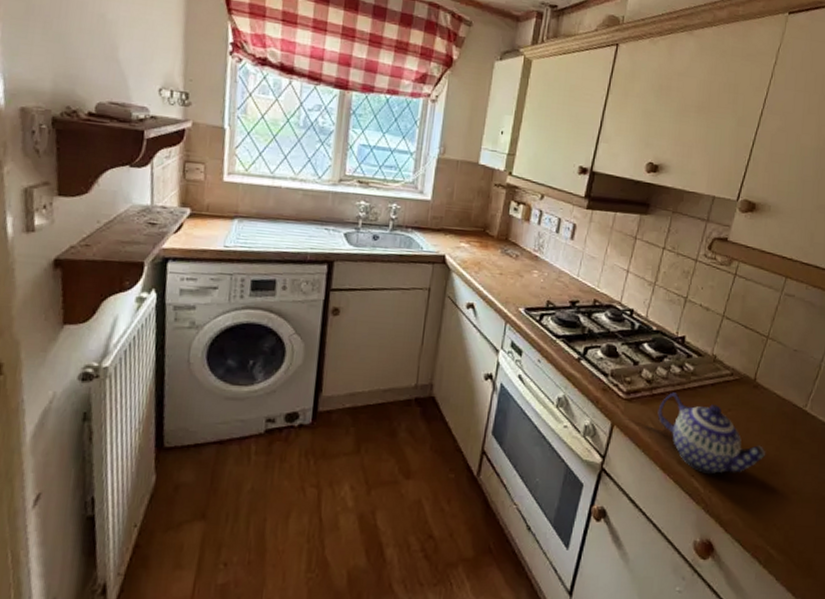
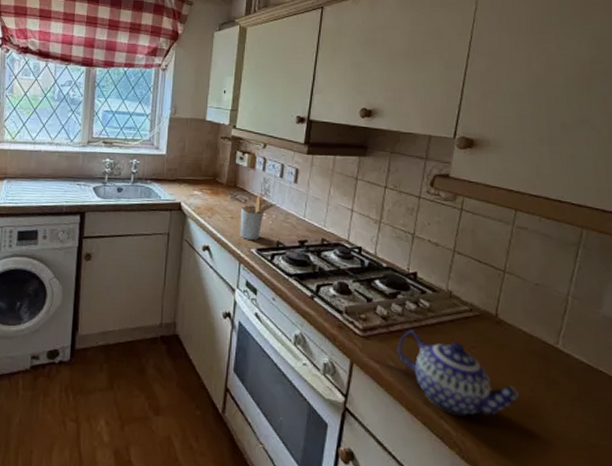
utensil holder: none [508,251,550,299] -> present [239,195,277,240]

